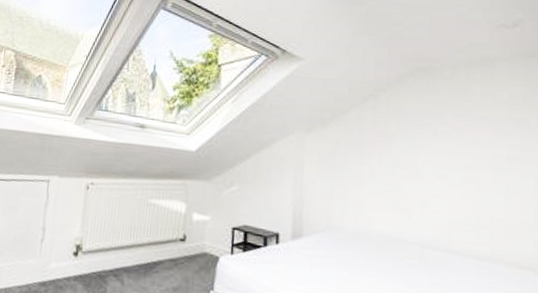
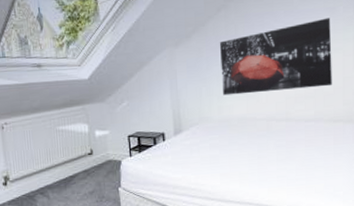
wall art: none [361,130,518,219] -> present [219,17,332,96]

